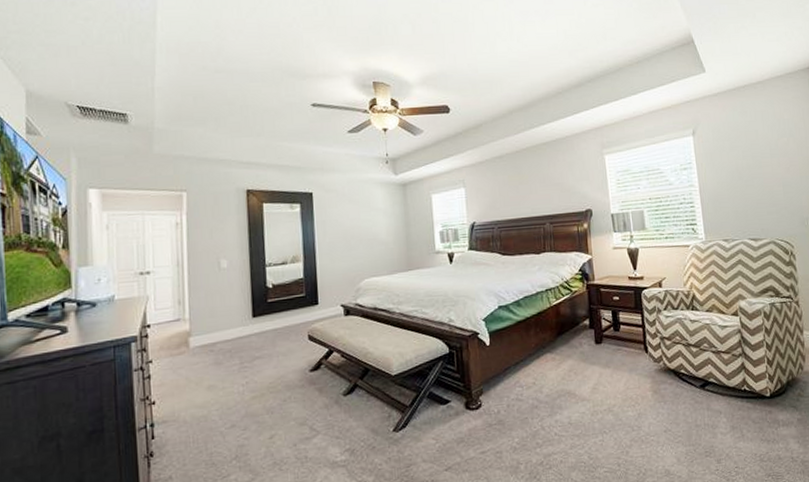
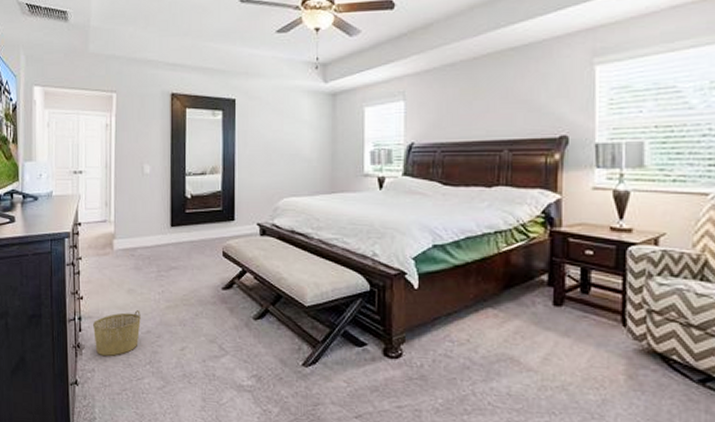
basket: none [167,406,224,460] -> present [92,310,141,356]

